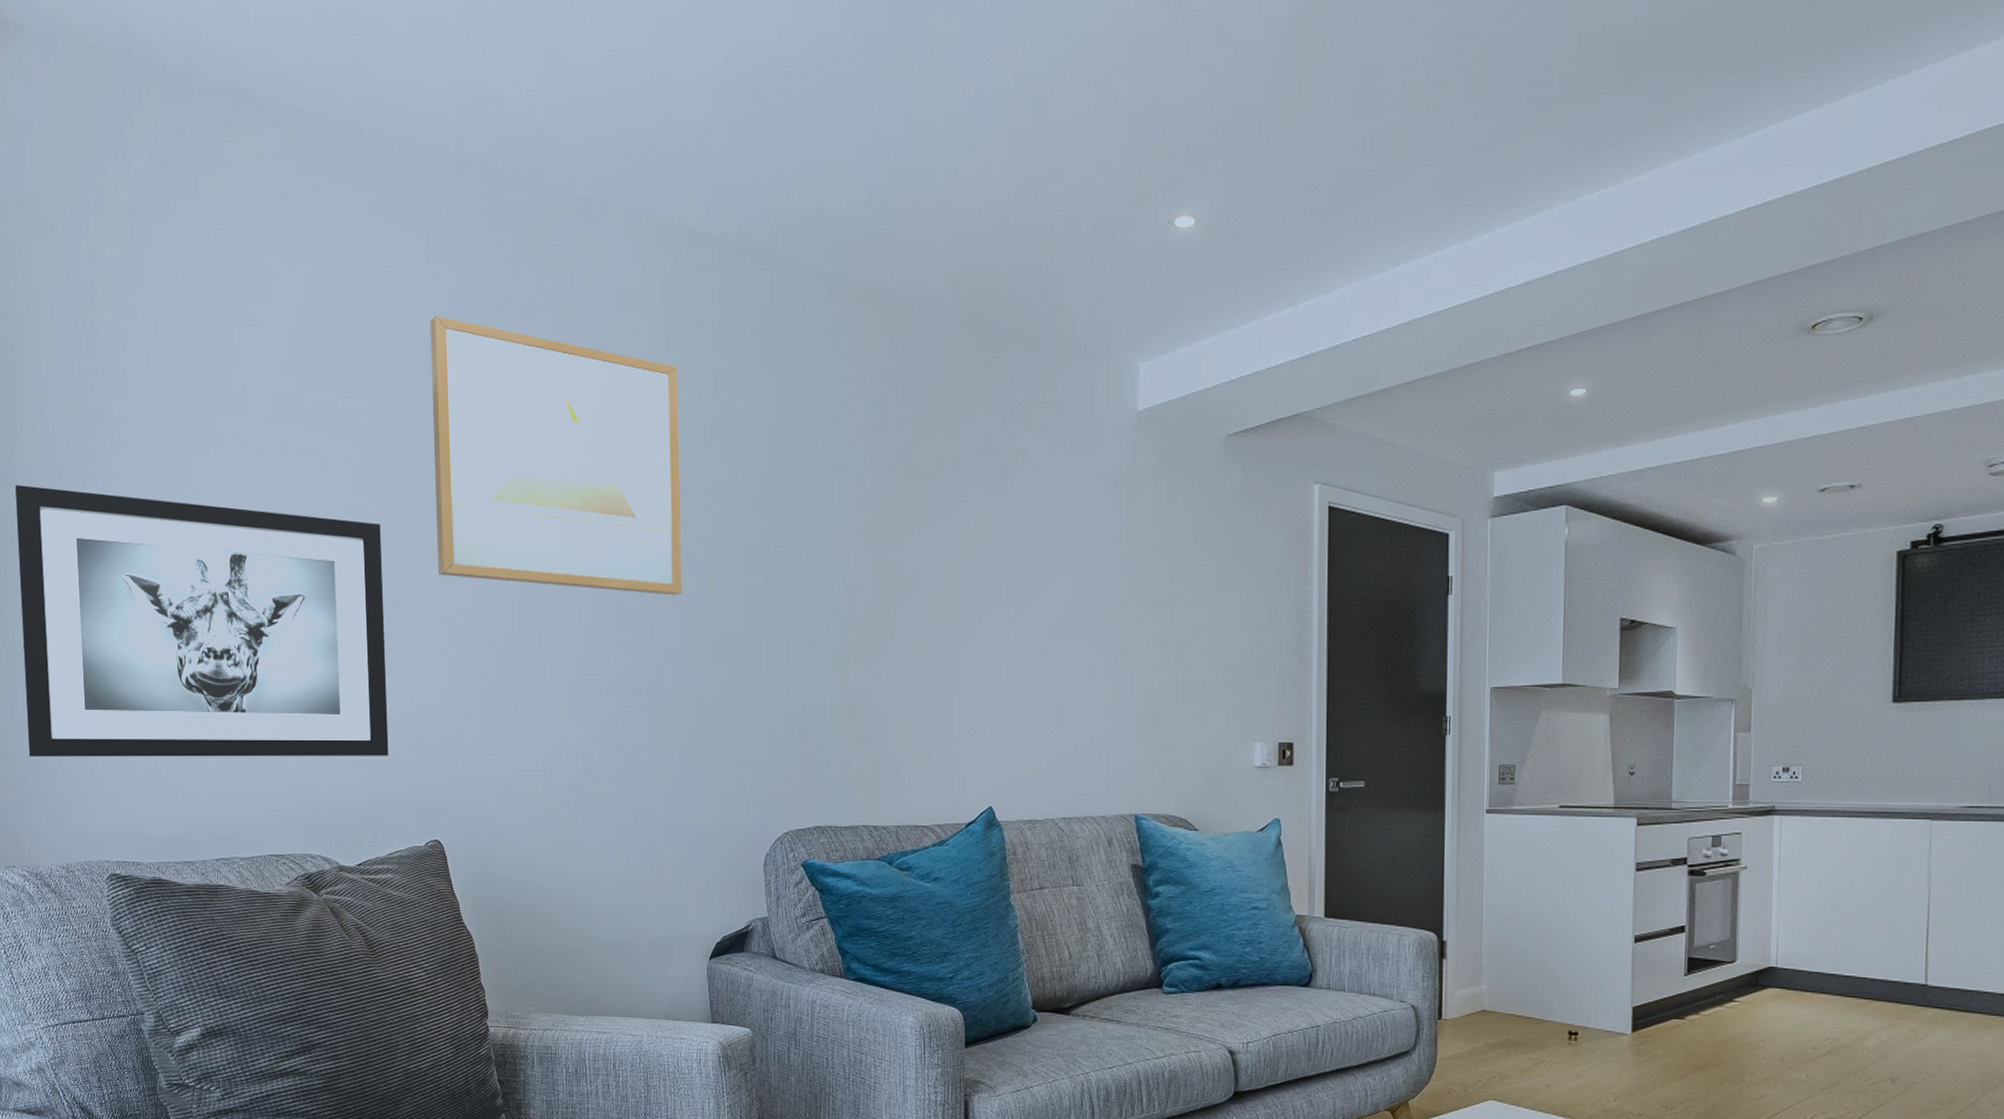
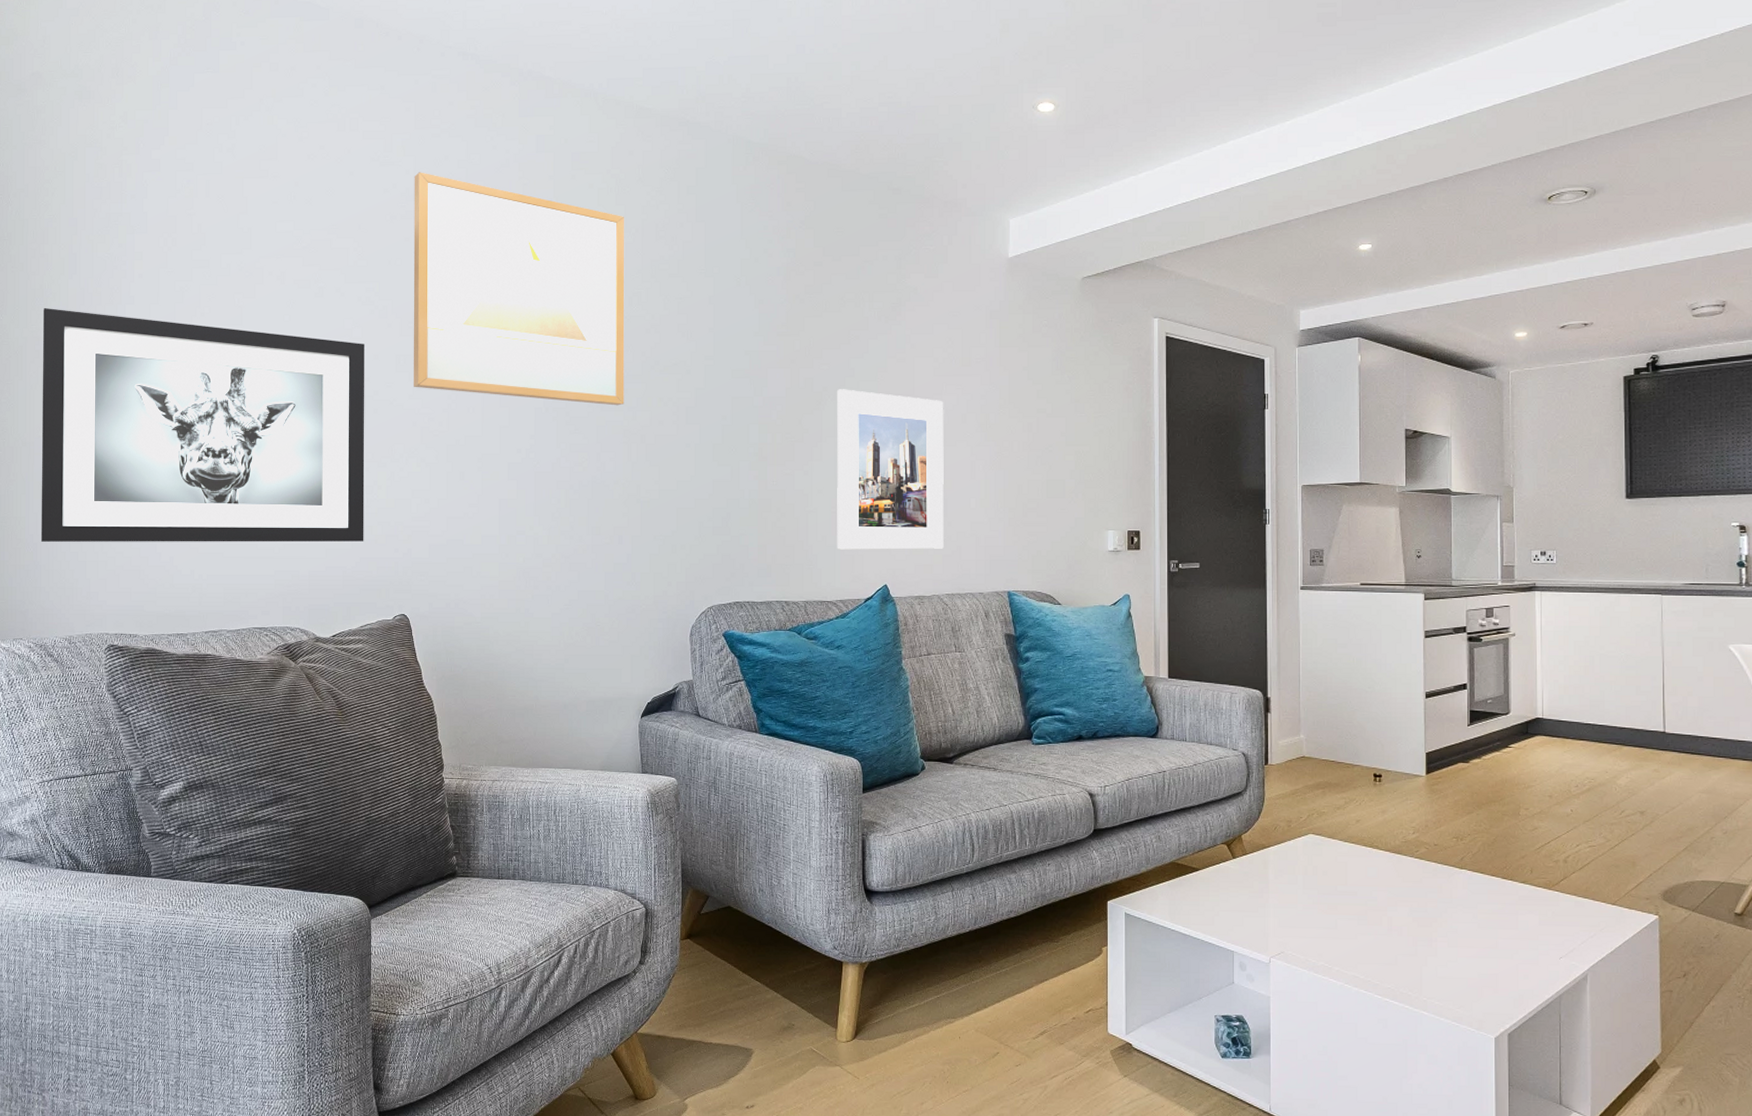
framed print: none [932,574,1059,766] -> present [837,389,944,550]

